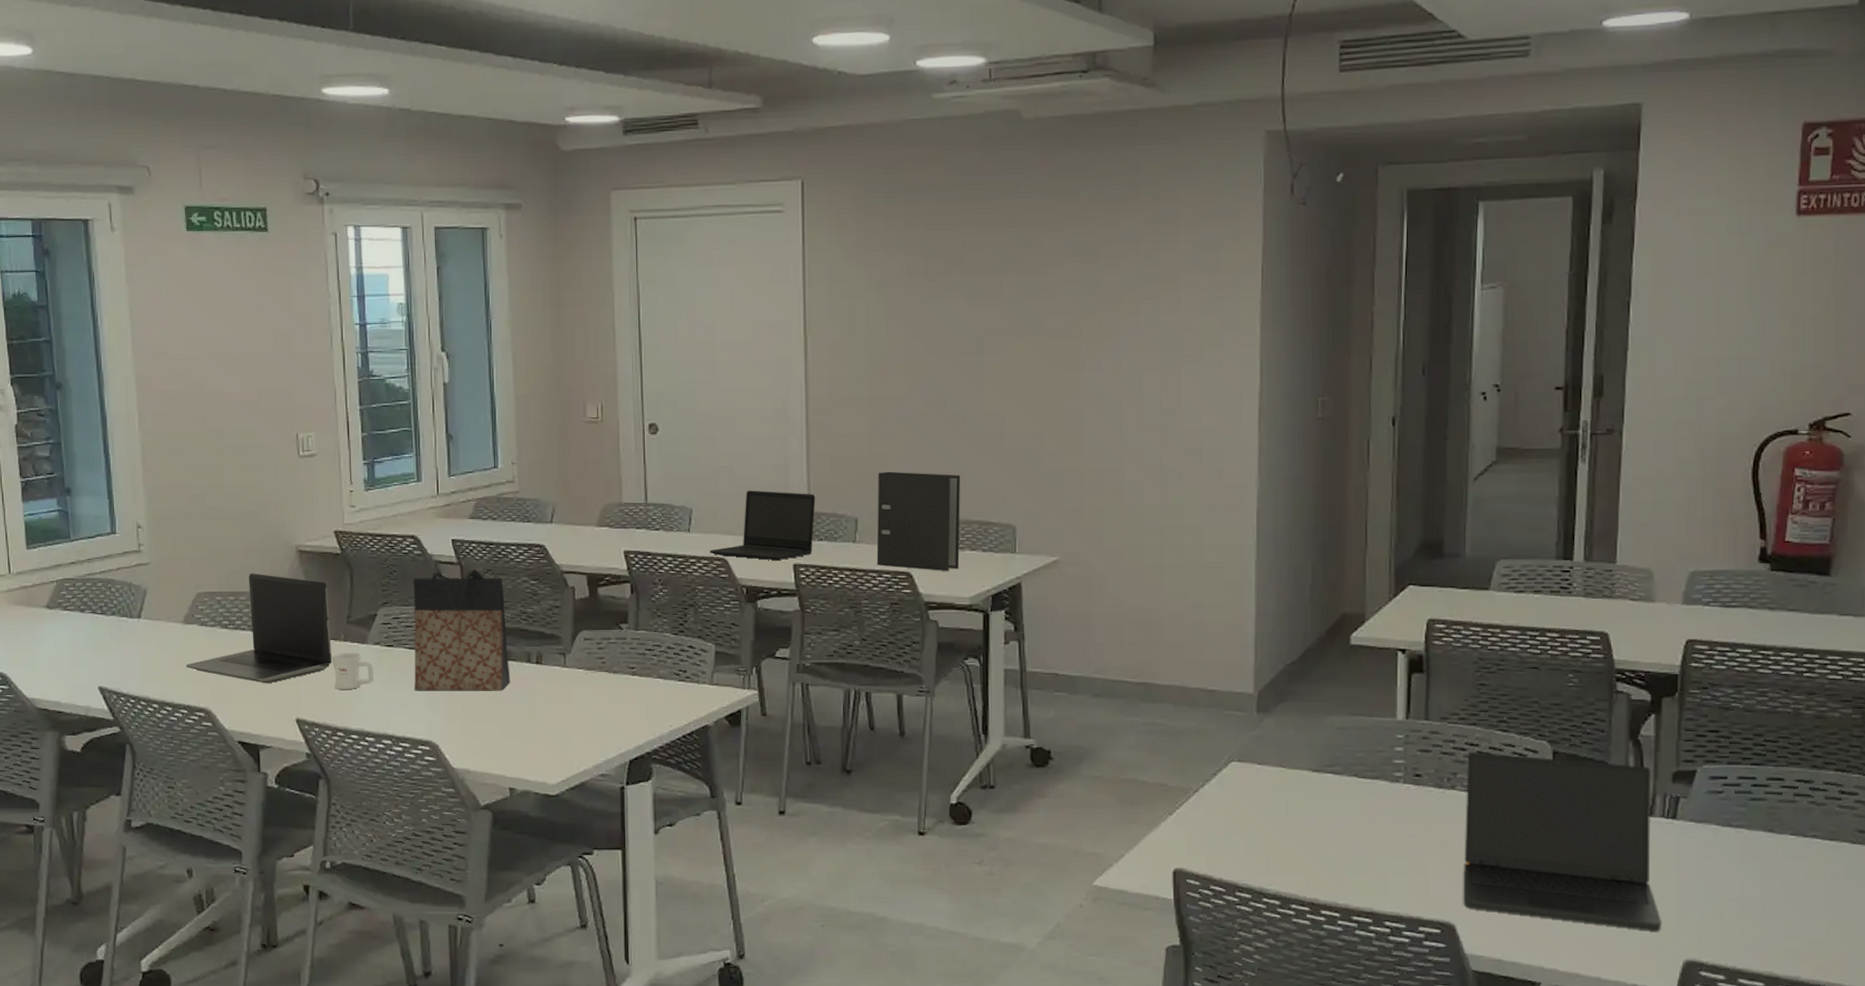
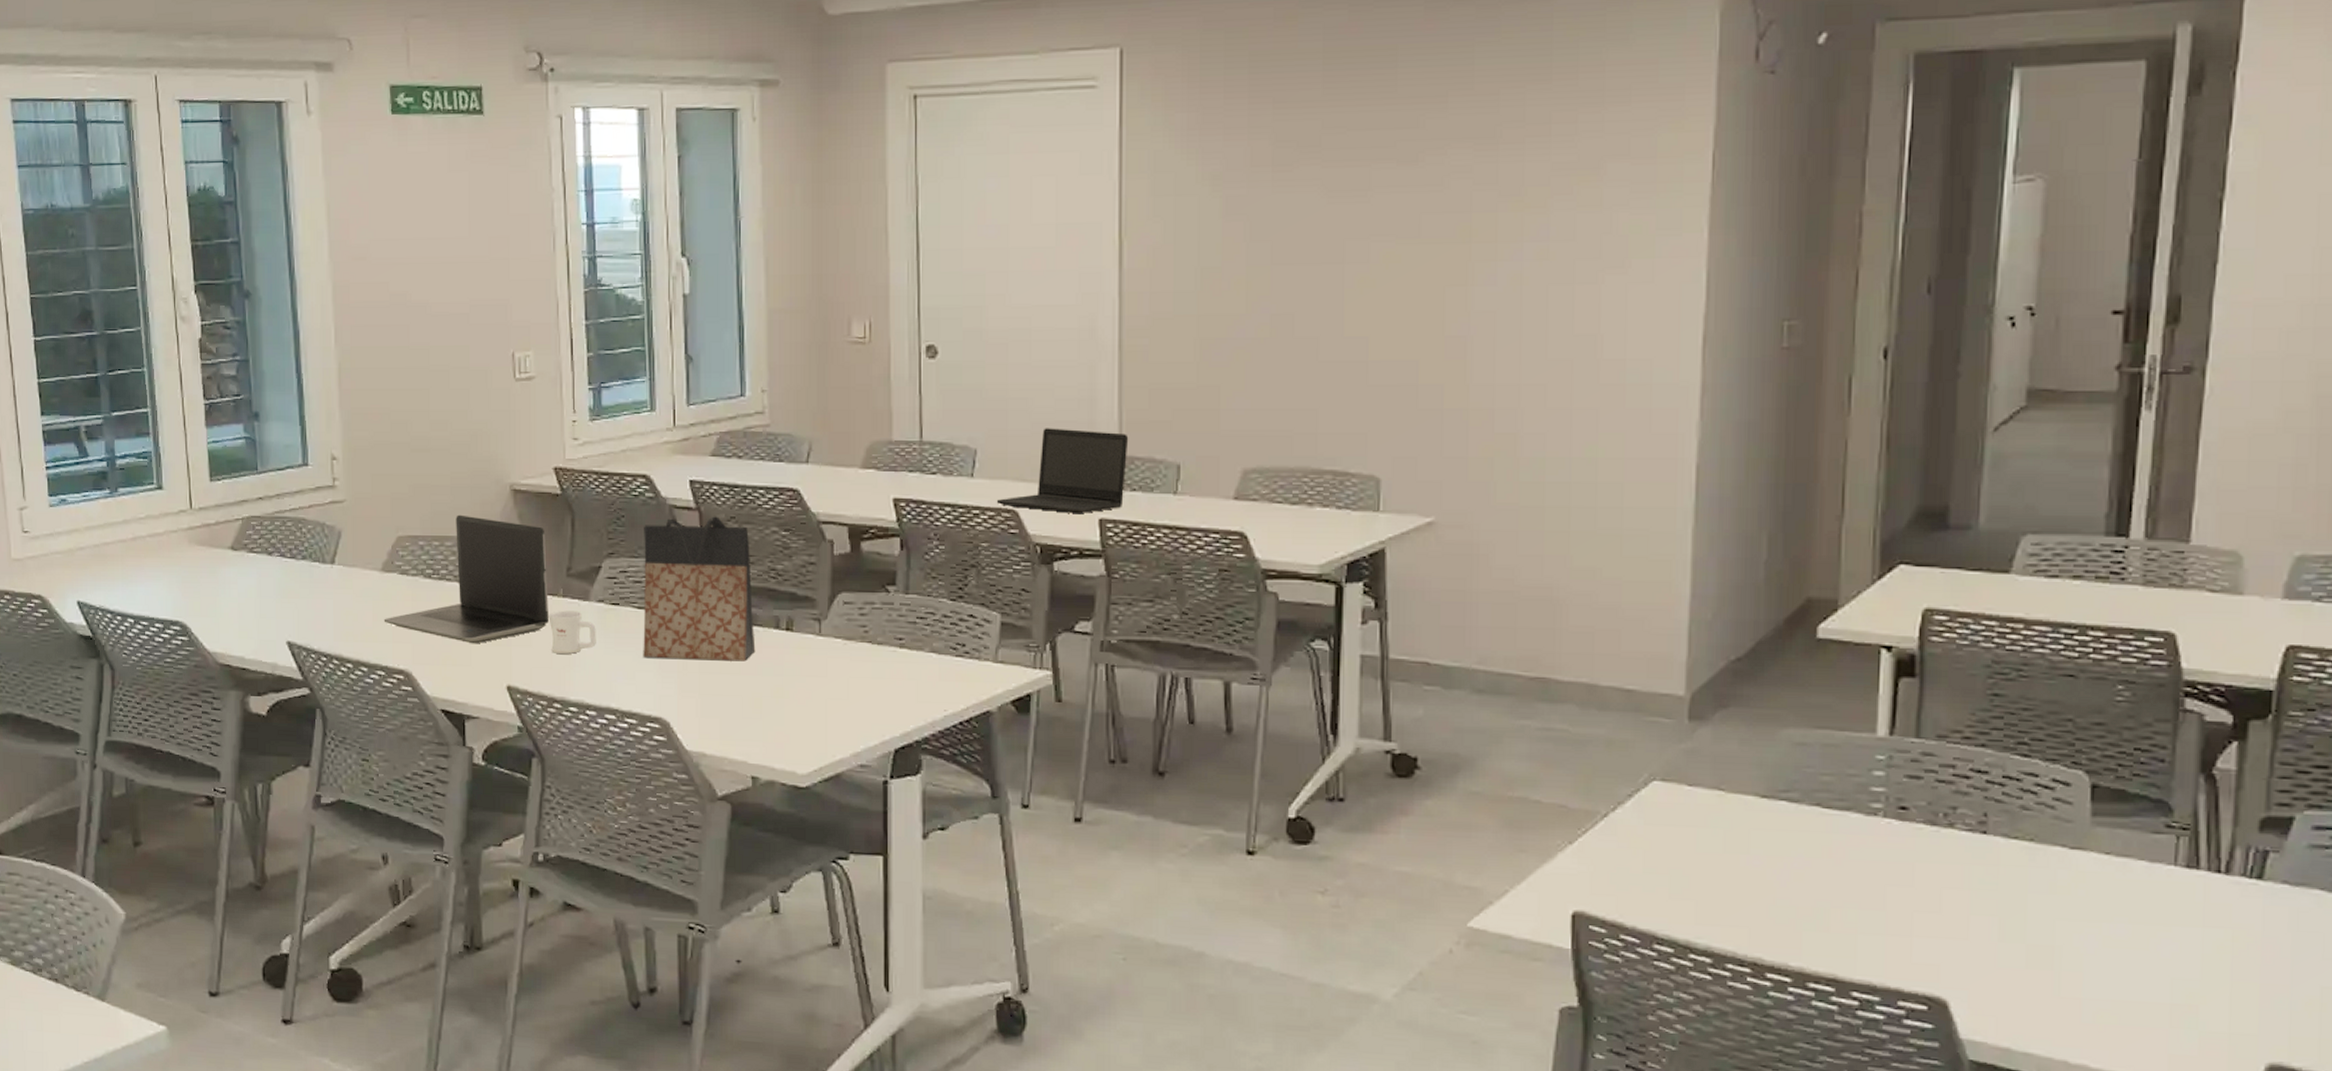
binder: present [876,471,961,571] -> none [1203,407,1312,532]
laptop: present [1463,751,1661,932] -> none [1959,780,2236,1024]

